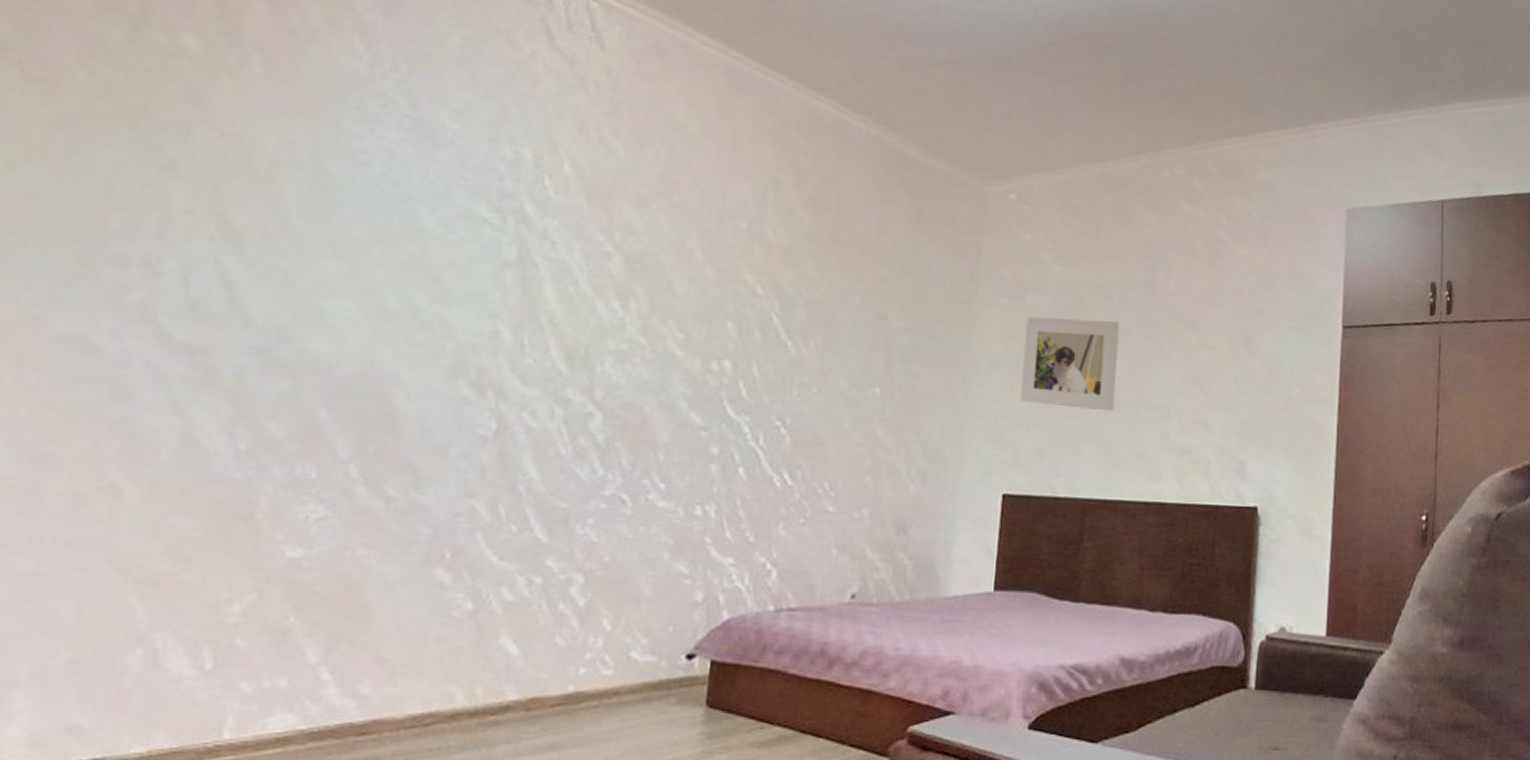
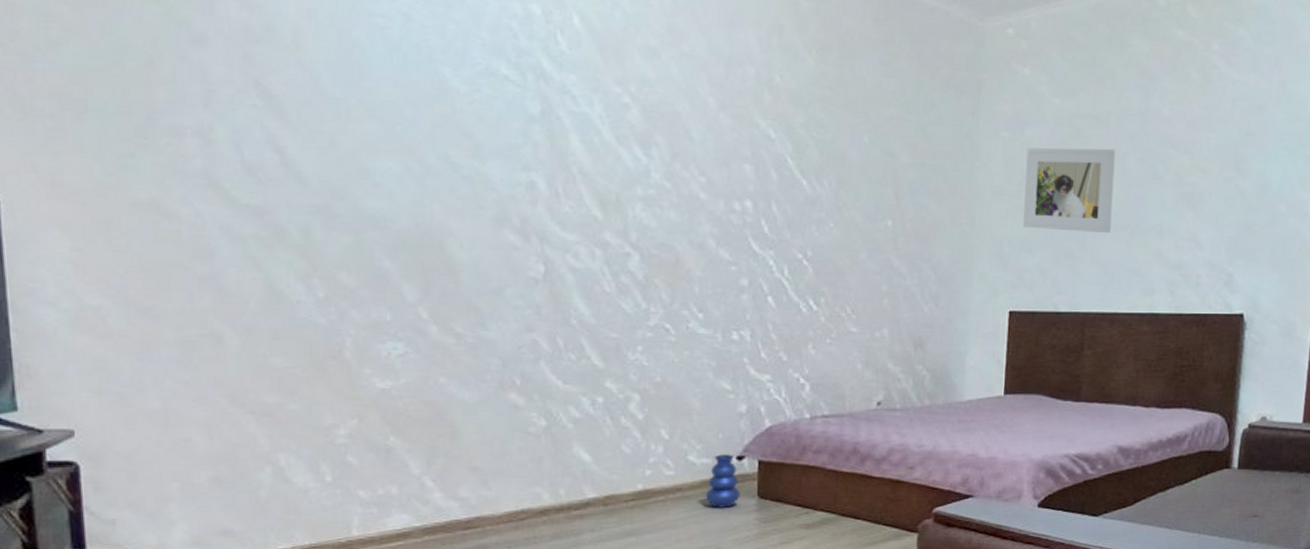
vase: none [645,651,687,718] -> present [705,454,741,508]

